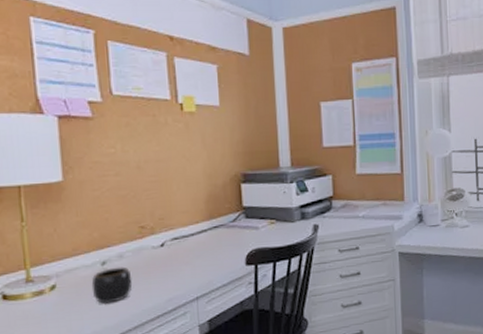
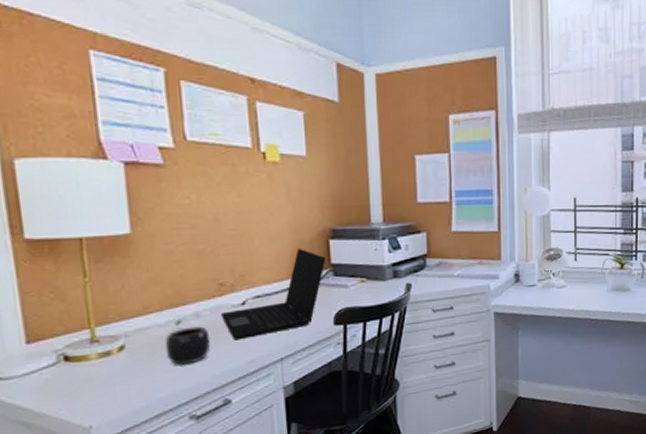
laptop: none [142,192,238,280] -> present [221,248,326,341]

